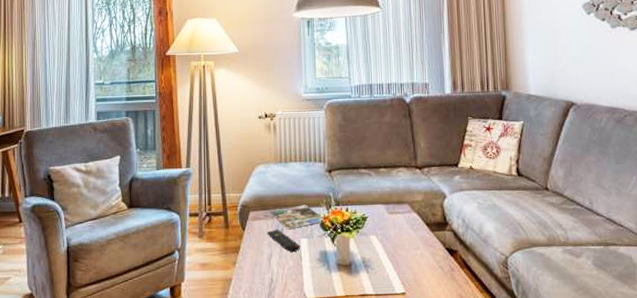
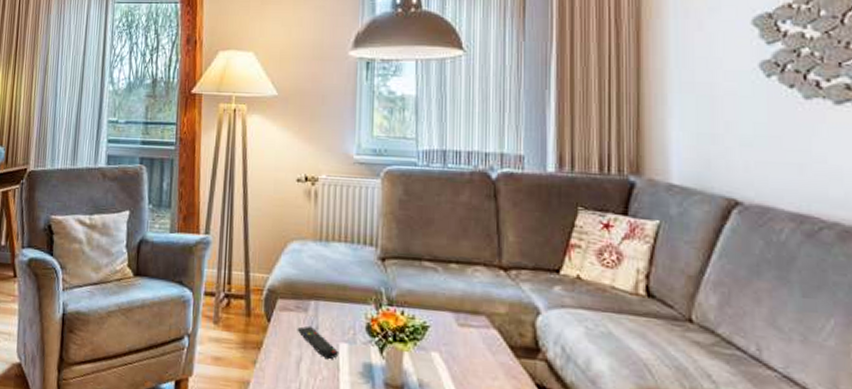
magazine: present [269,205,322,230] -> none [302,299,369,329]

